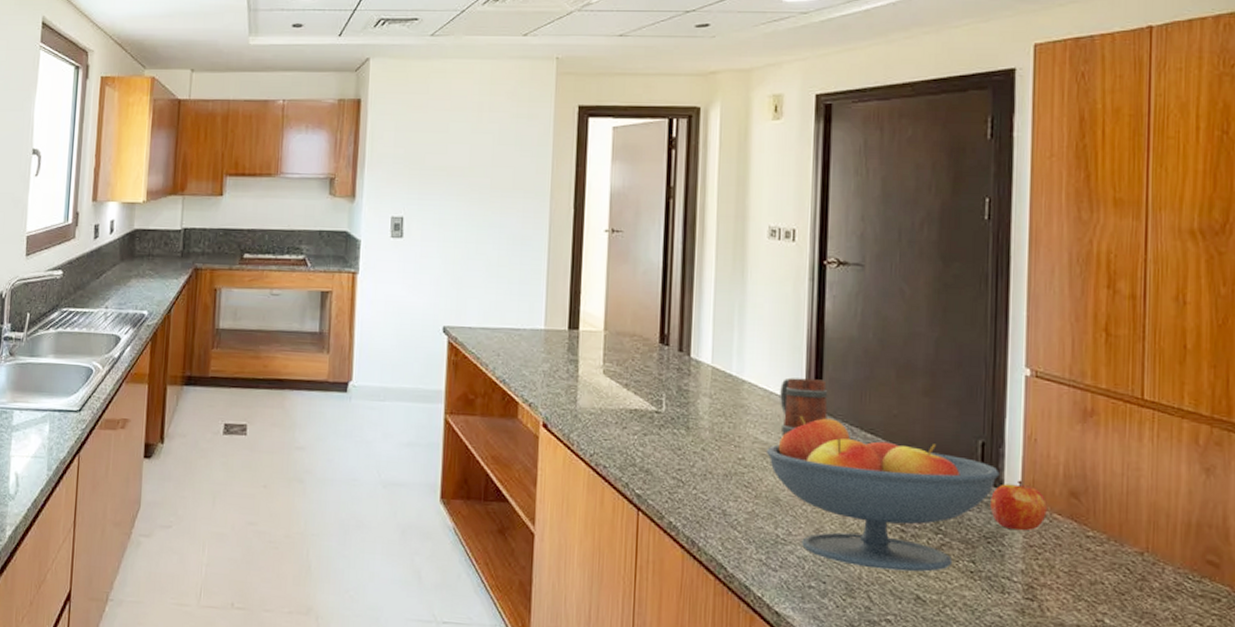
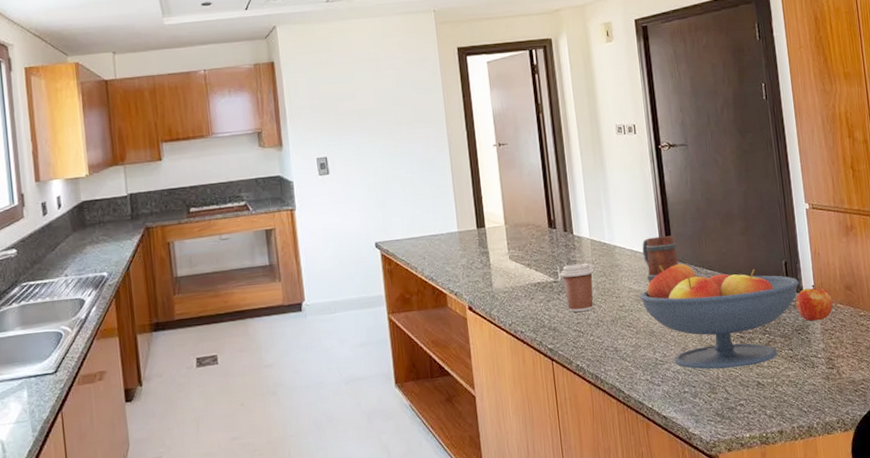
coffee cup: none [665,394,711,456] -> present [560,263,595,312]

